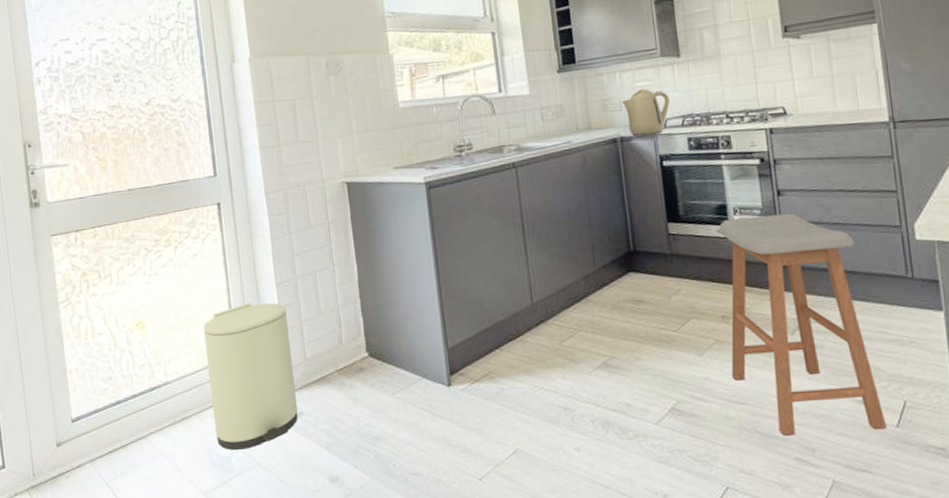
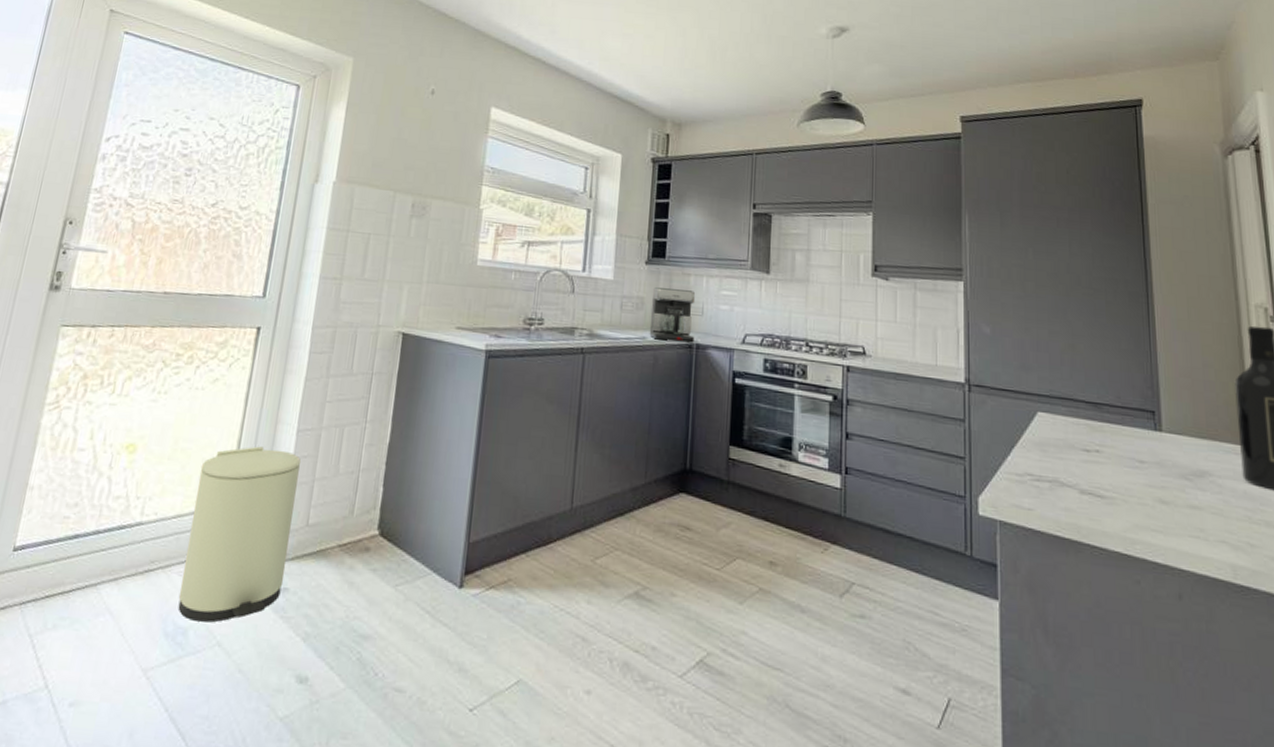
coffee maker: none [568,89,618,141] -> present [649,287,696,344]
kettle: present [622,88,671,136] -> none [705,298,753,348]
stool: present [718,213,887,436] -> none [771,454,927,728]

